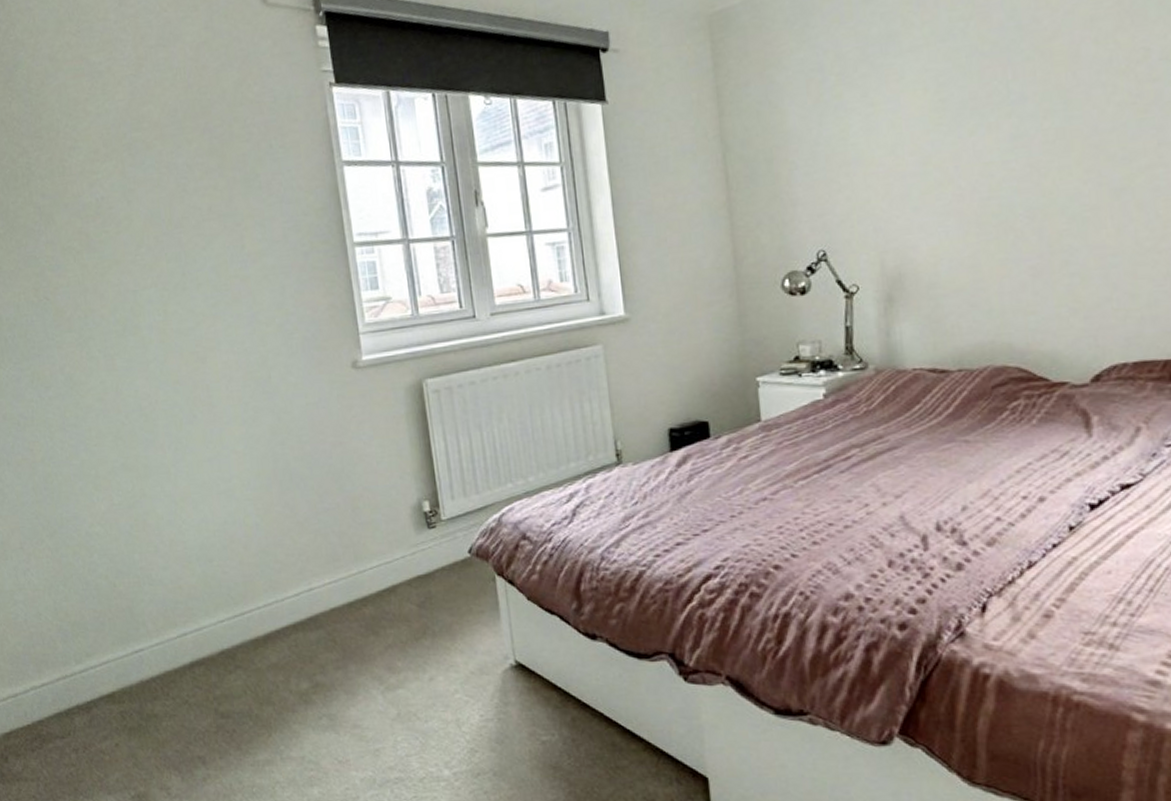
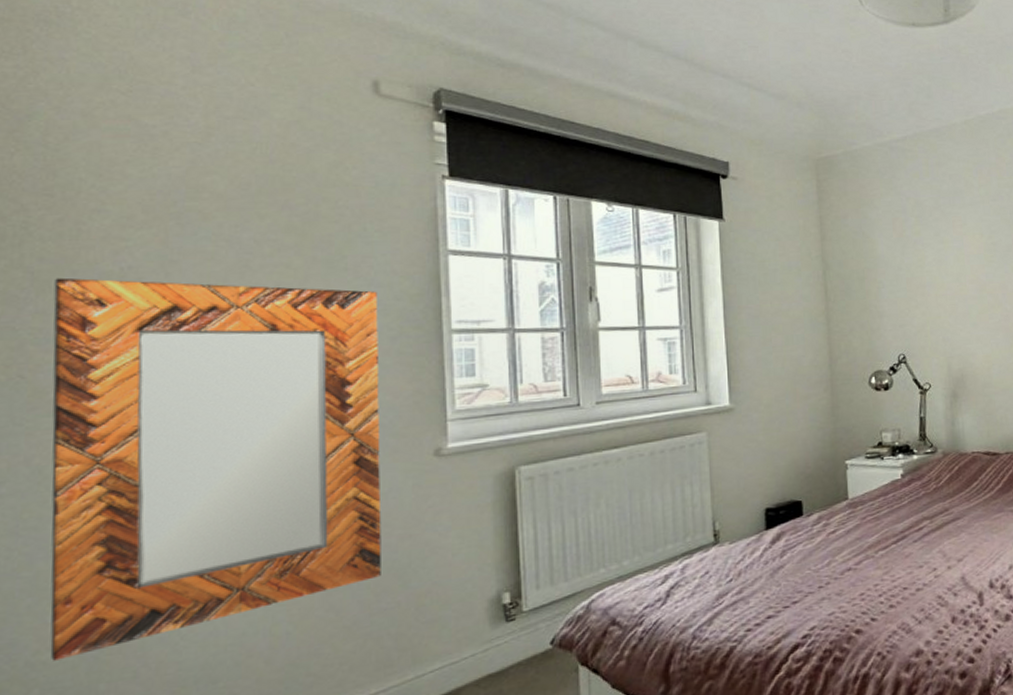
home mirror: none [55,207,321,533] -> present [50,277,382,661]

